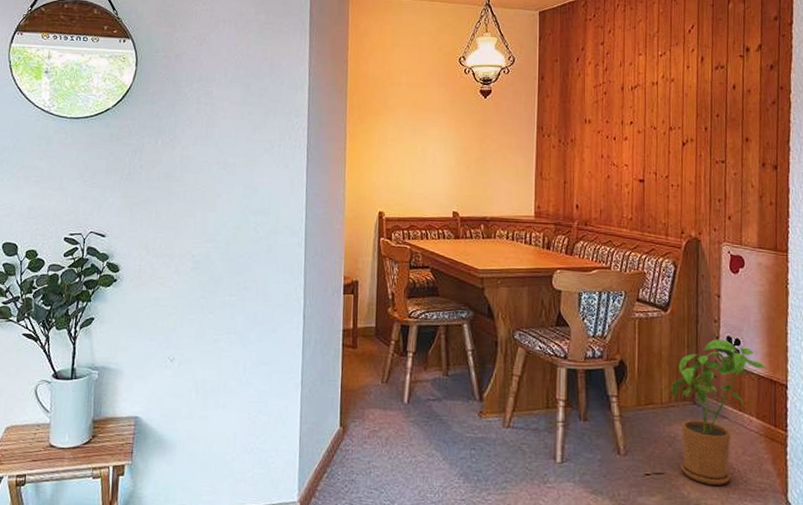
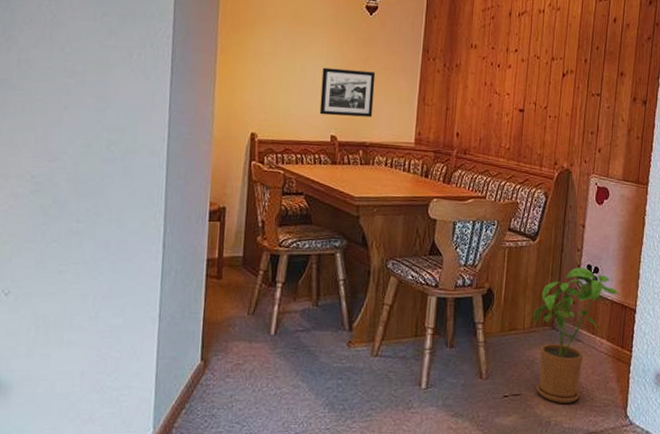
picture frame: none [441,149,493,194] -> present [319,67,376,118]

